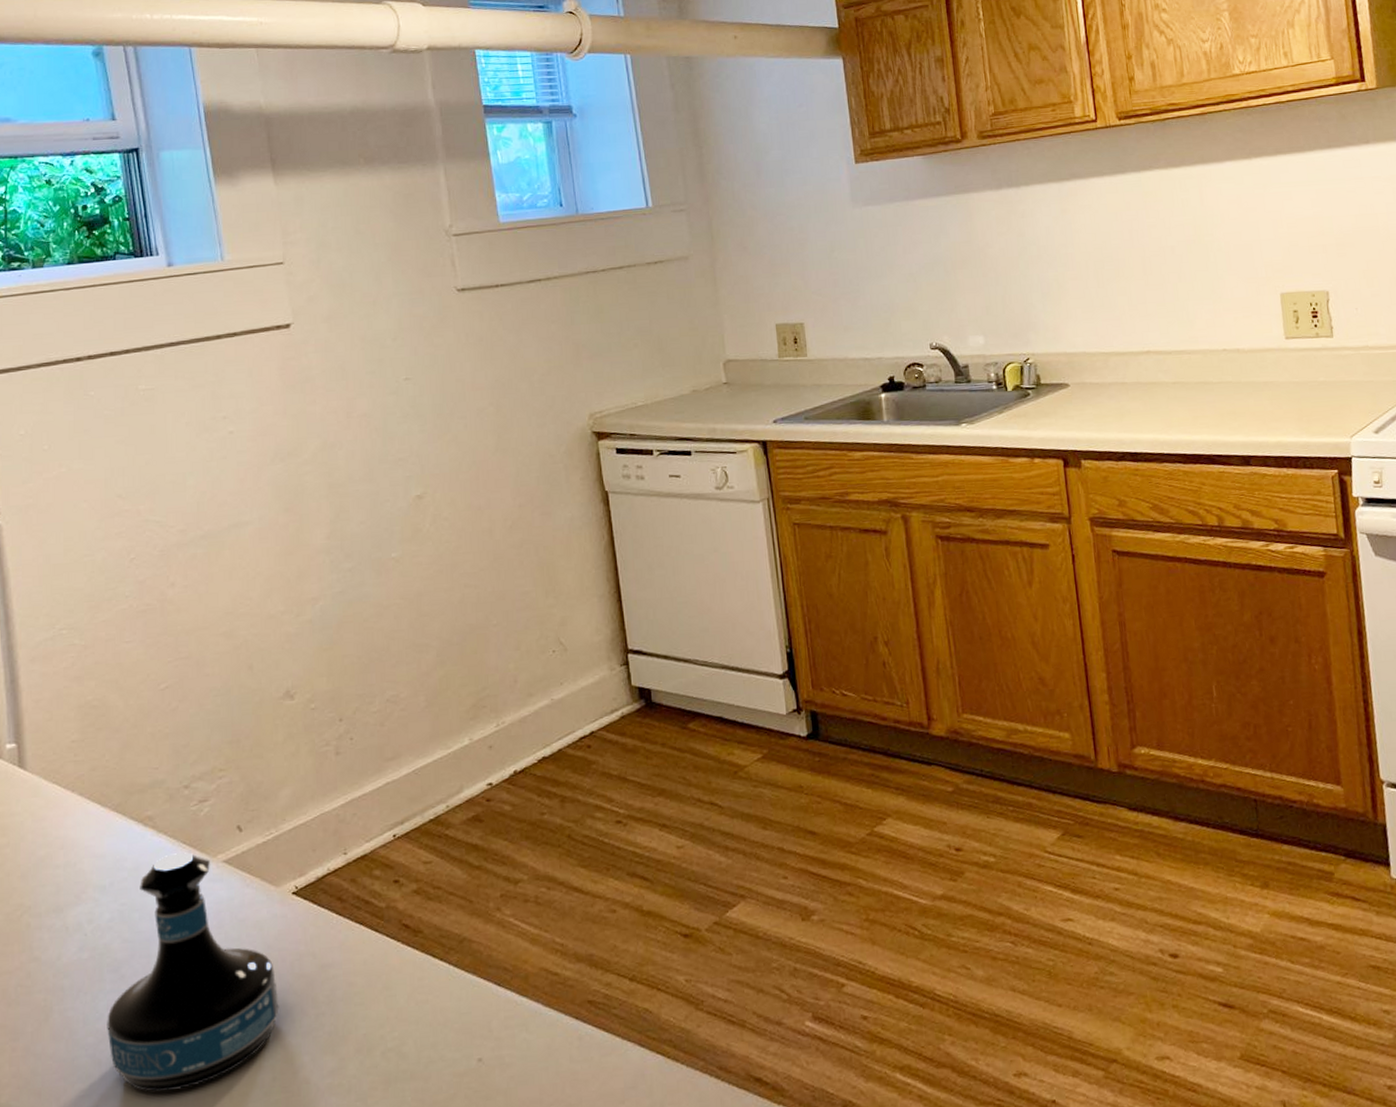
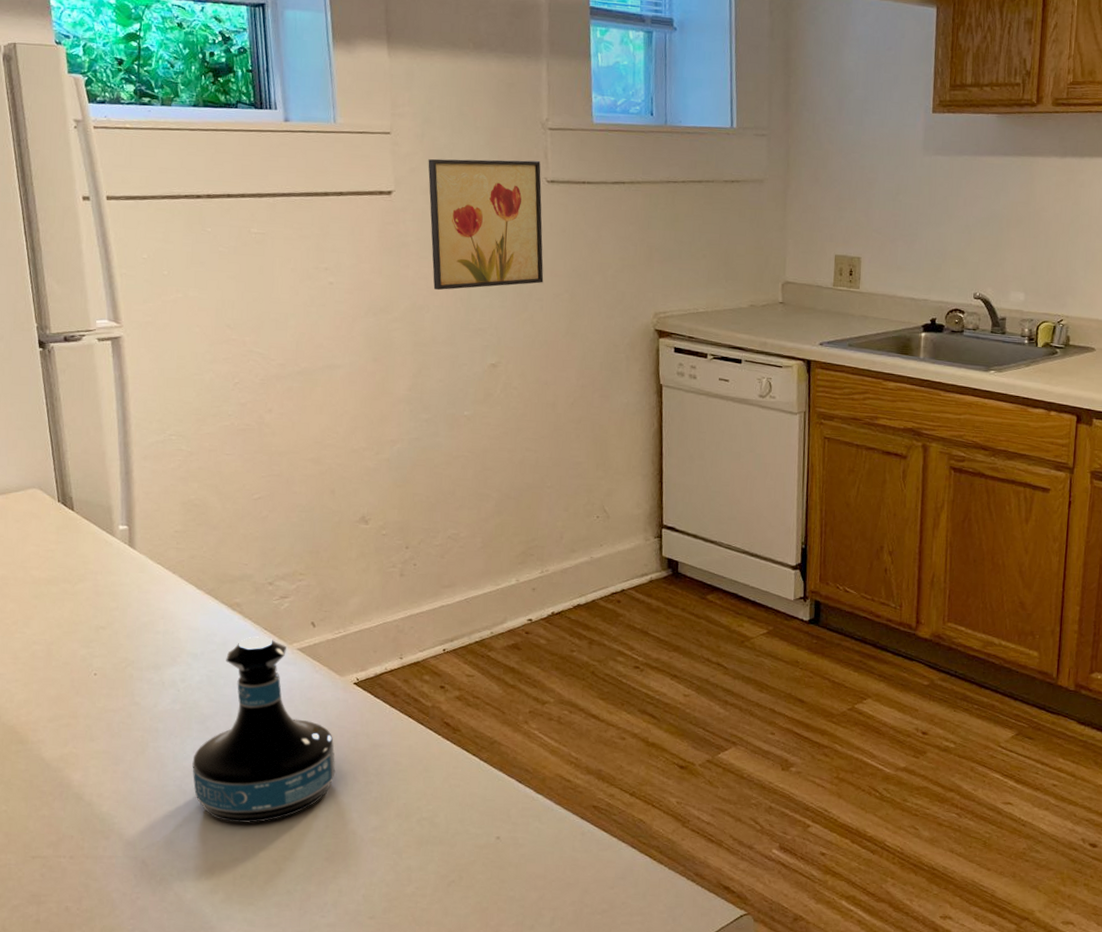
wall art: none [327,270,465,424] -> present [428,158,544,291]

